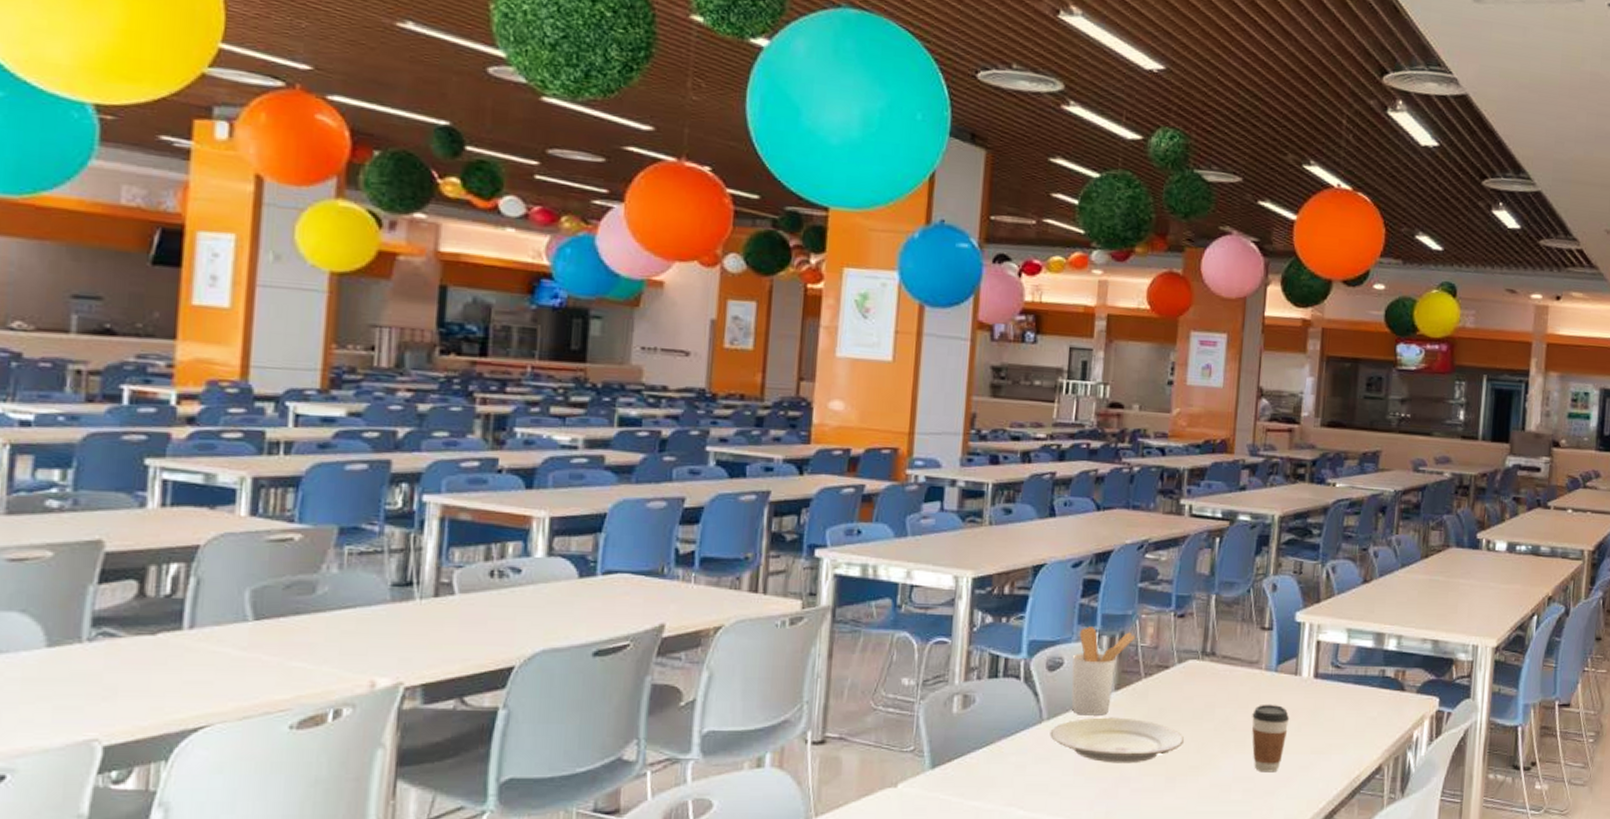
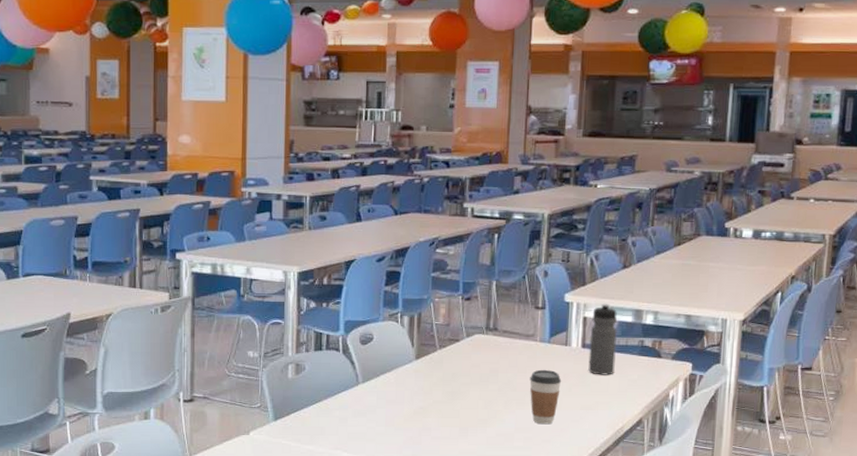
plate: present [1050,717,1184,764] -> none [365,380,473,417]
utensil holder: present [1071,626,1136,716] -> none [380,309,431,379]
water bottle: none [1321,624,1355,712] -> present [588,303,617,375]

